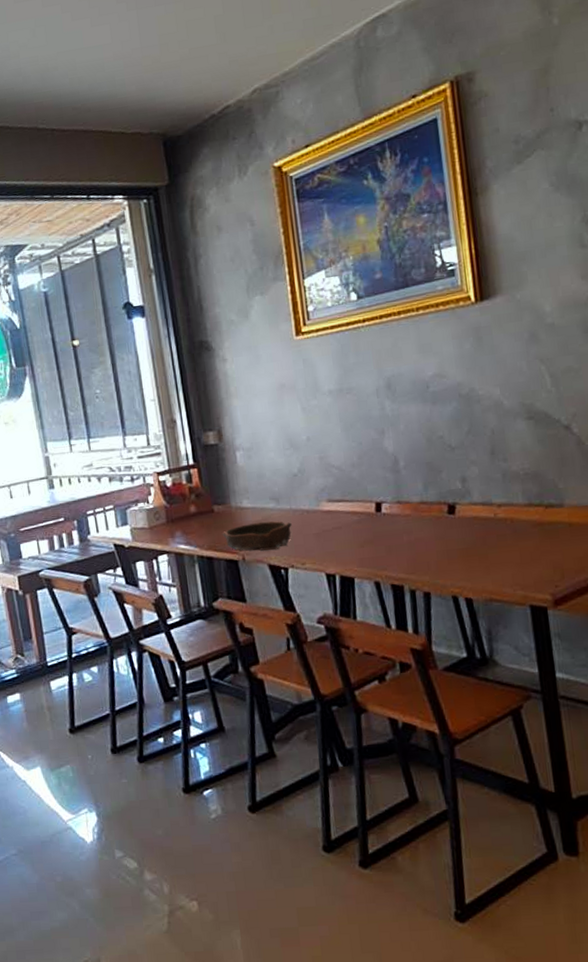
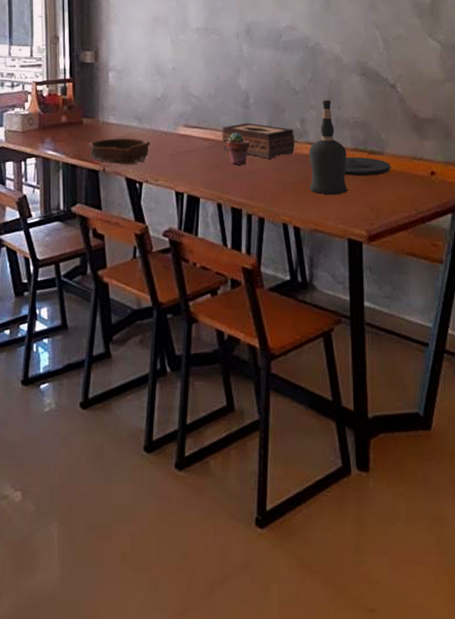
tissue box: none [371,488,458,527] -> present [221,122,294,159]
potted succulent: none [377,501,405,538] -> present [226,132,250,165]
liquor bottle: none [474,452,525,559] -> present [309,100,348,195]
plate: none [518,512,574,535] -> present [344,157,391,175]

